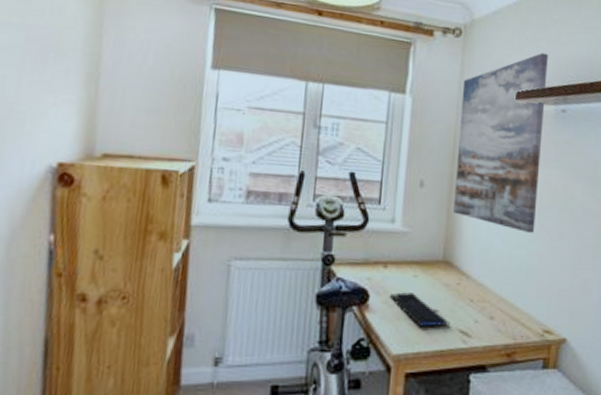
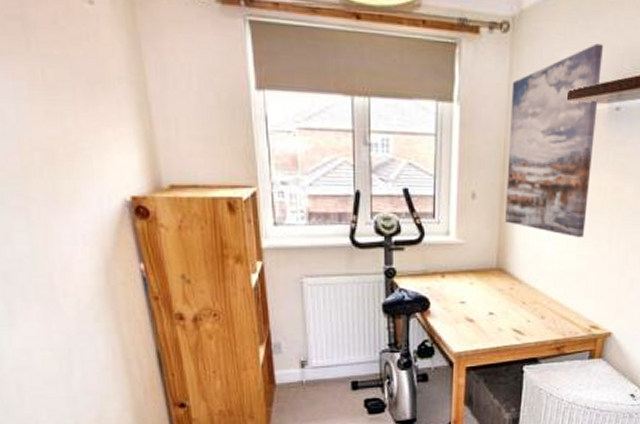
keyboard: present [389,292,450,327] -> none [448,299,504,328]

